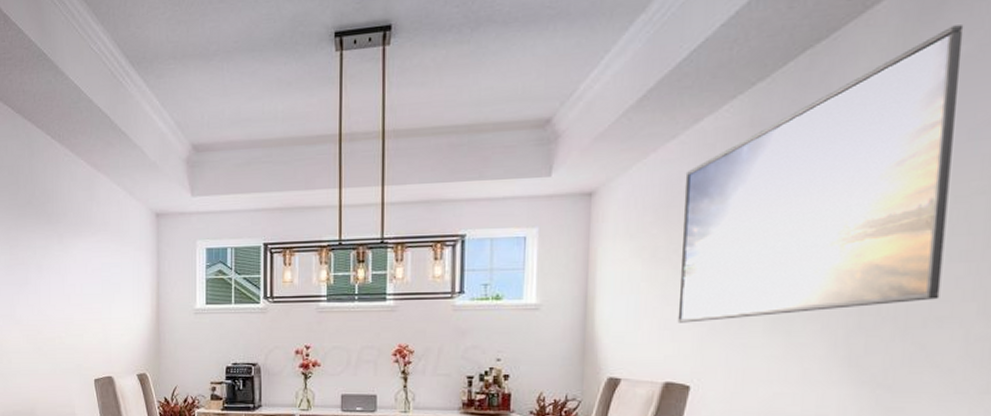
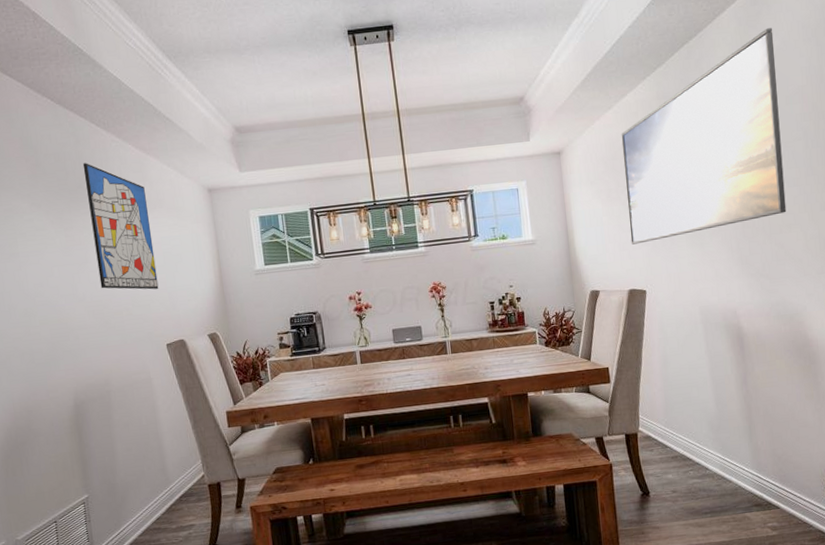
wall art: none [34,177,94,319] -> present [82,163,159,290]

